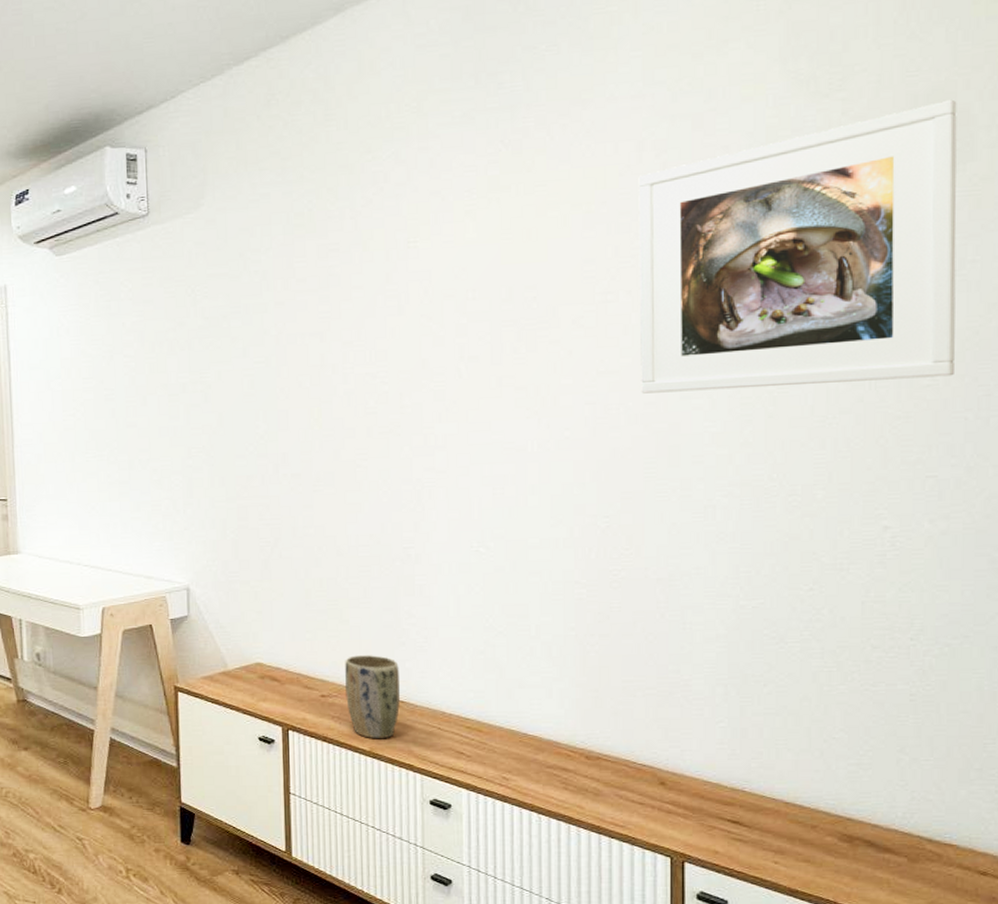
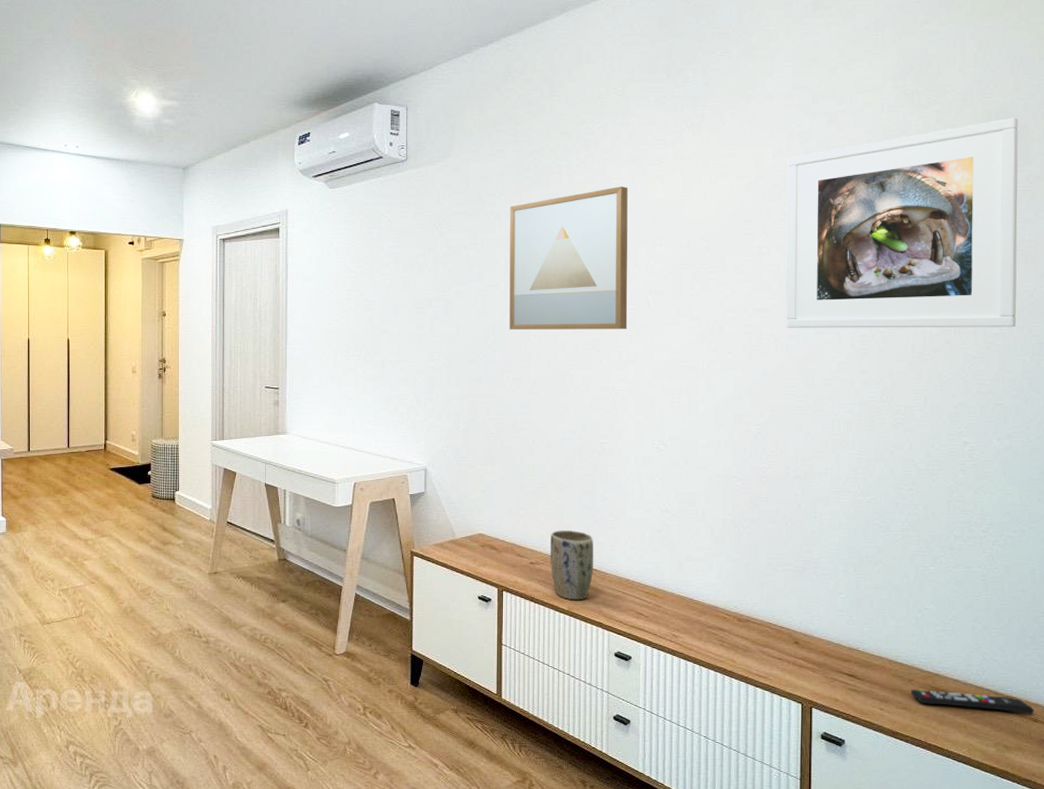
wall art: none [280,228,434,415] -> present [509,187,628,330]
remote control: none [814,838,983,866] -> present [910,690,1035,715]

